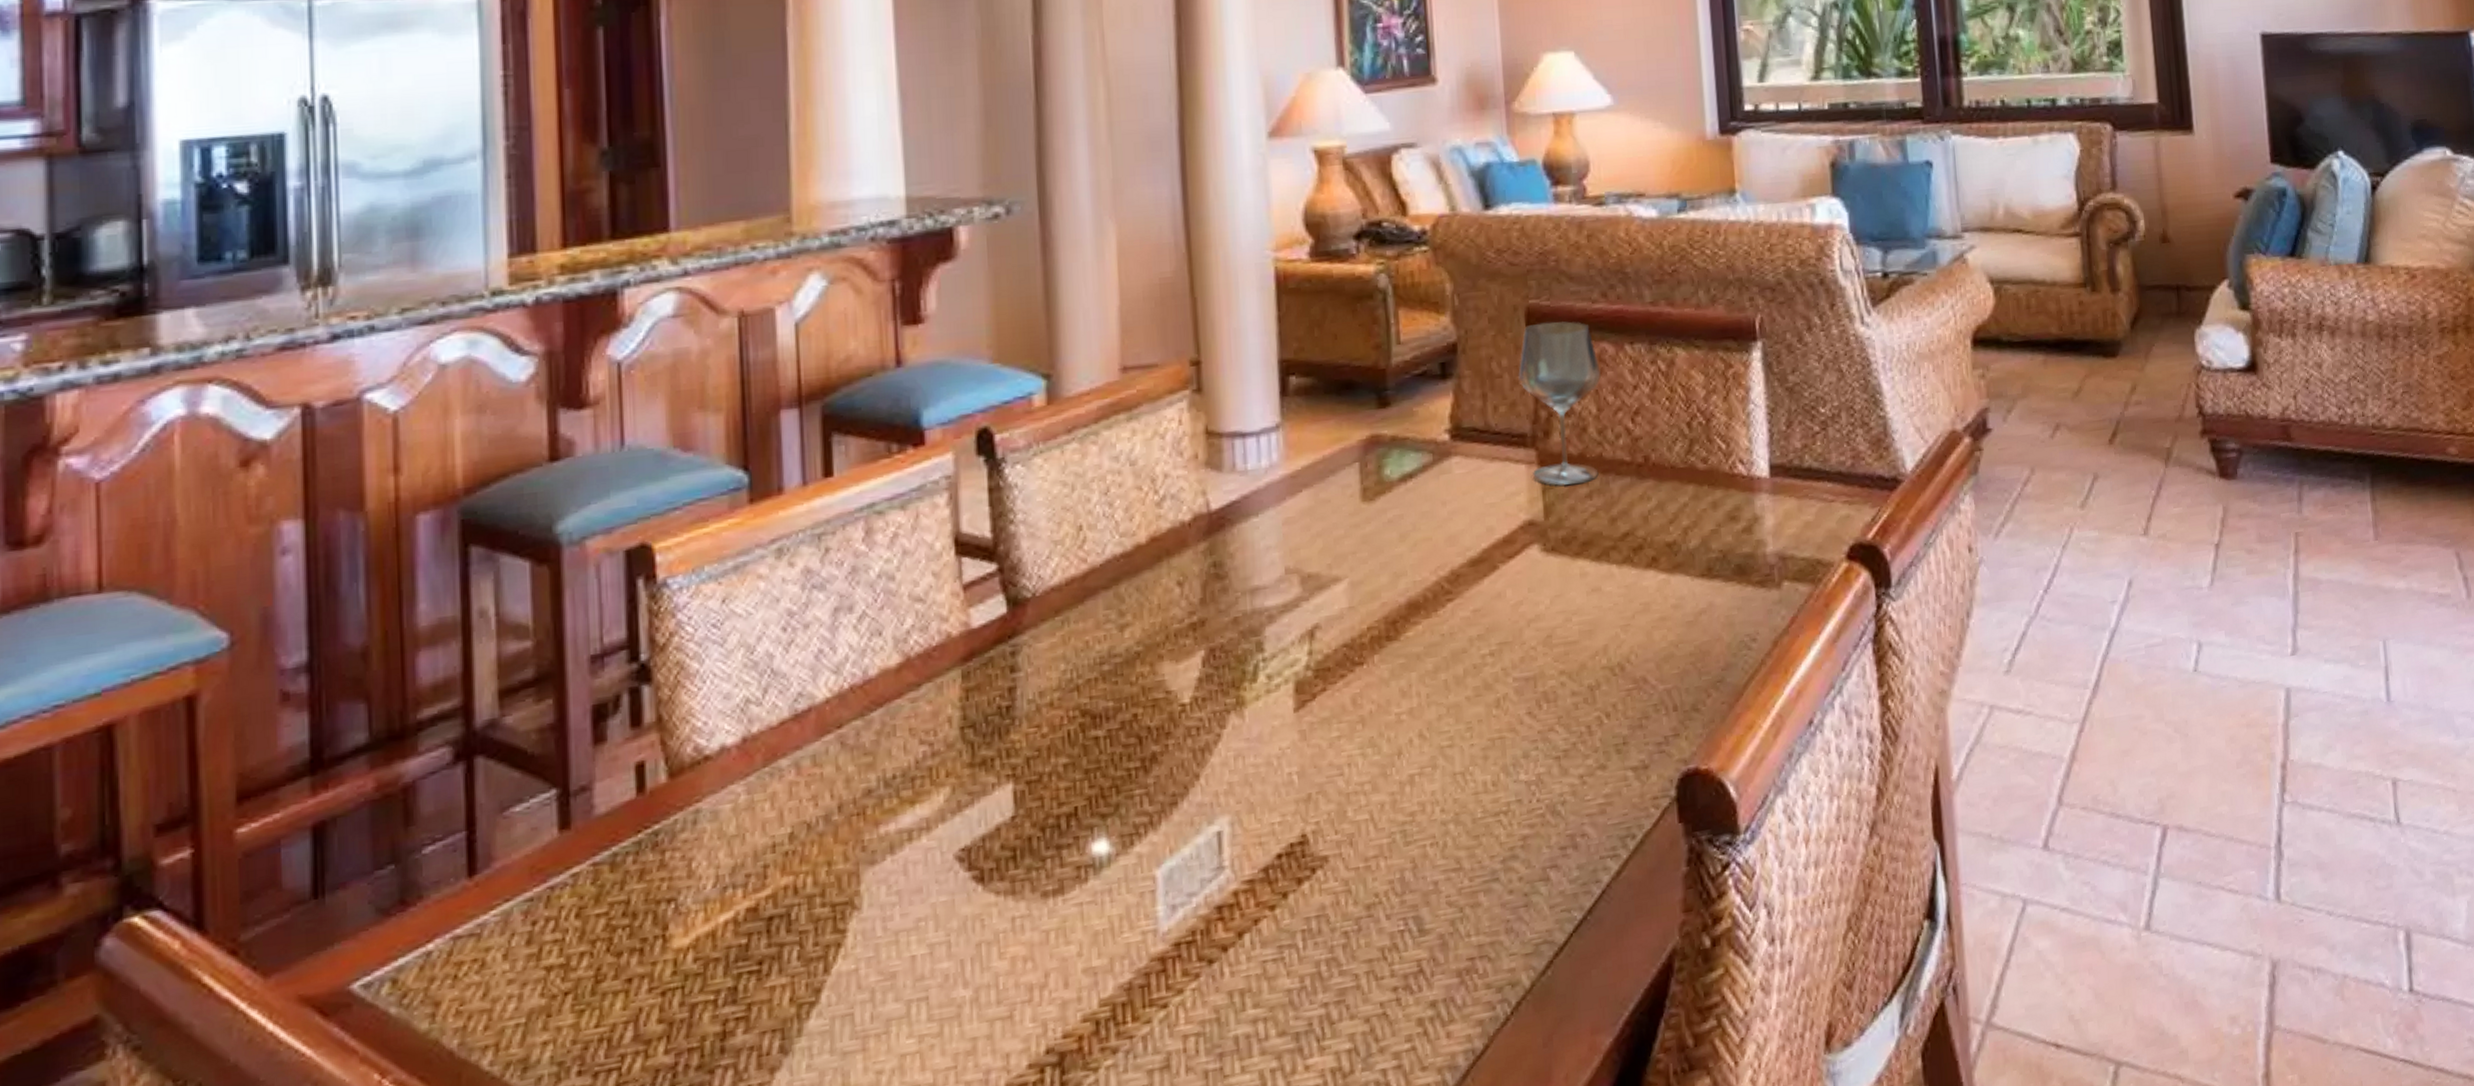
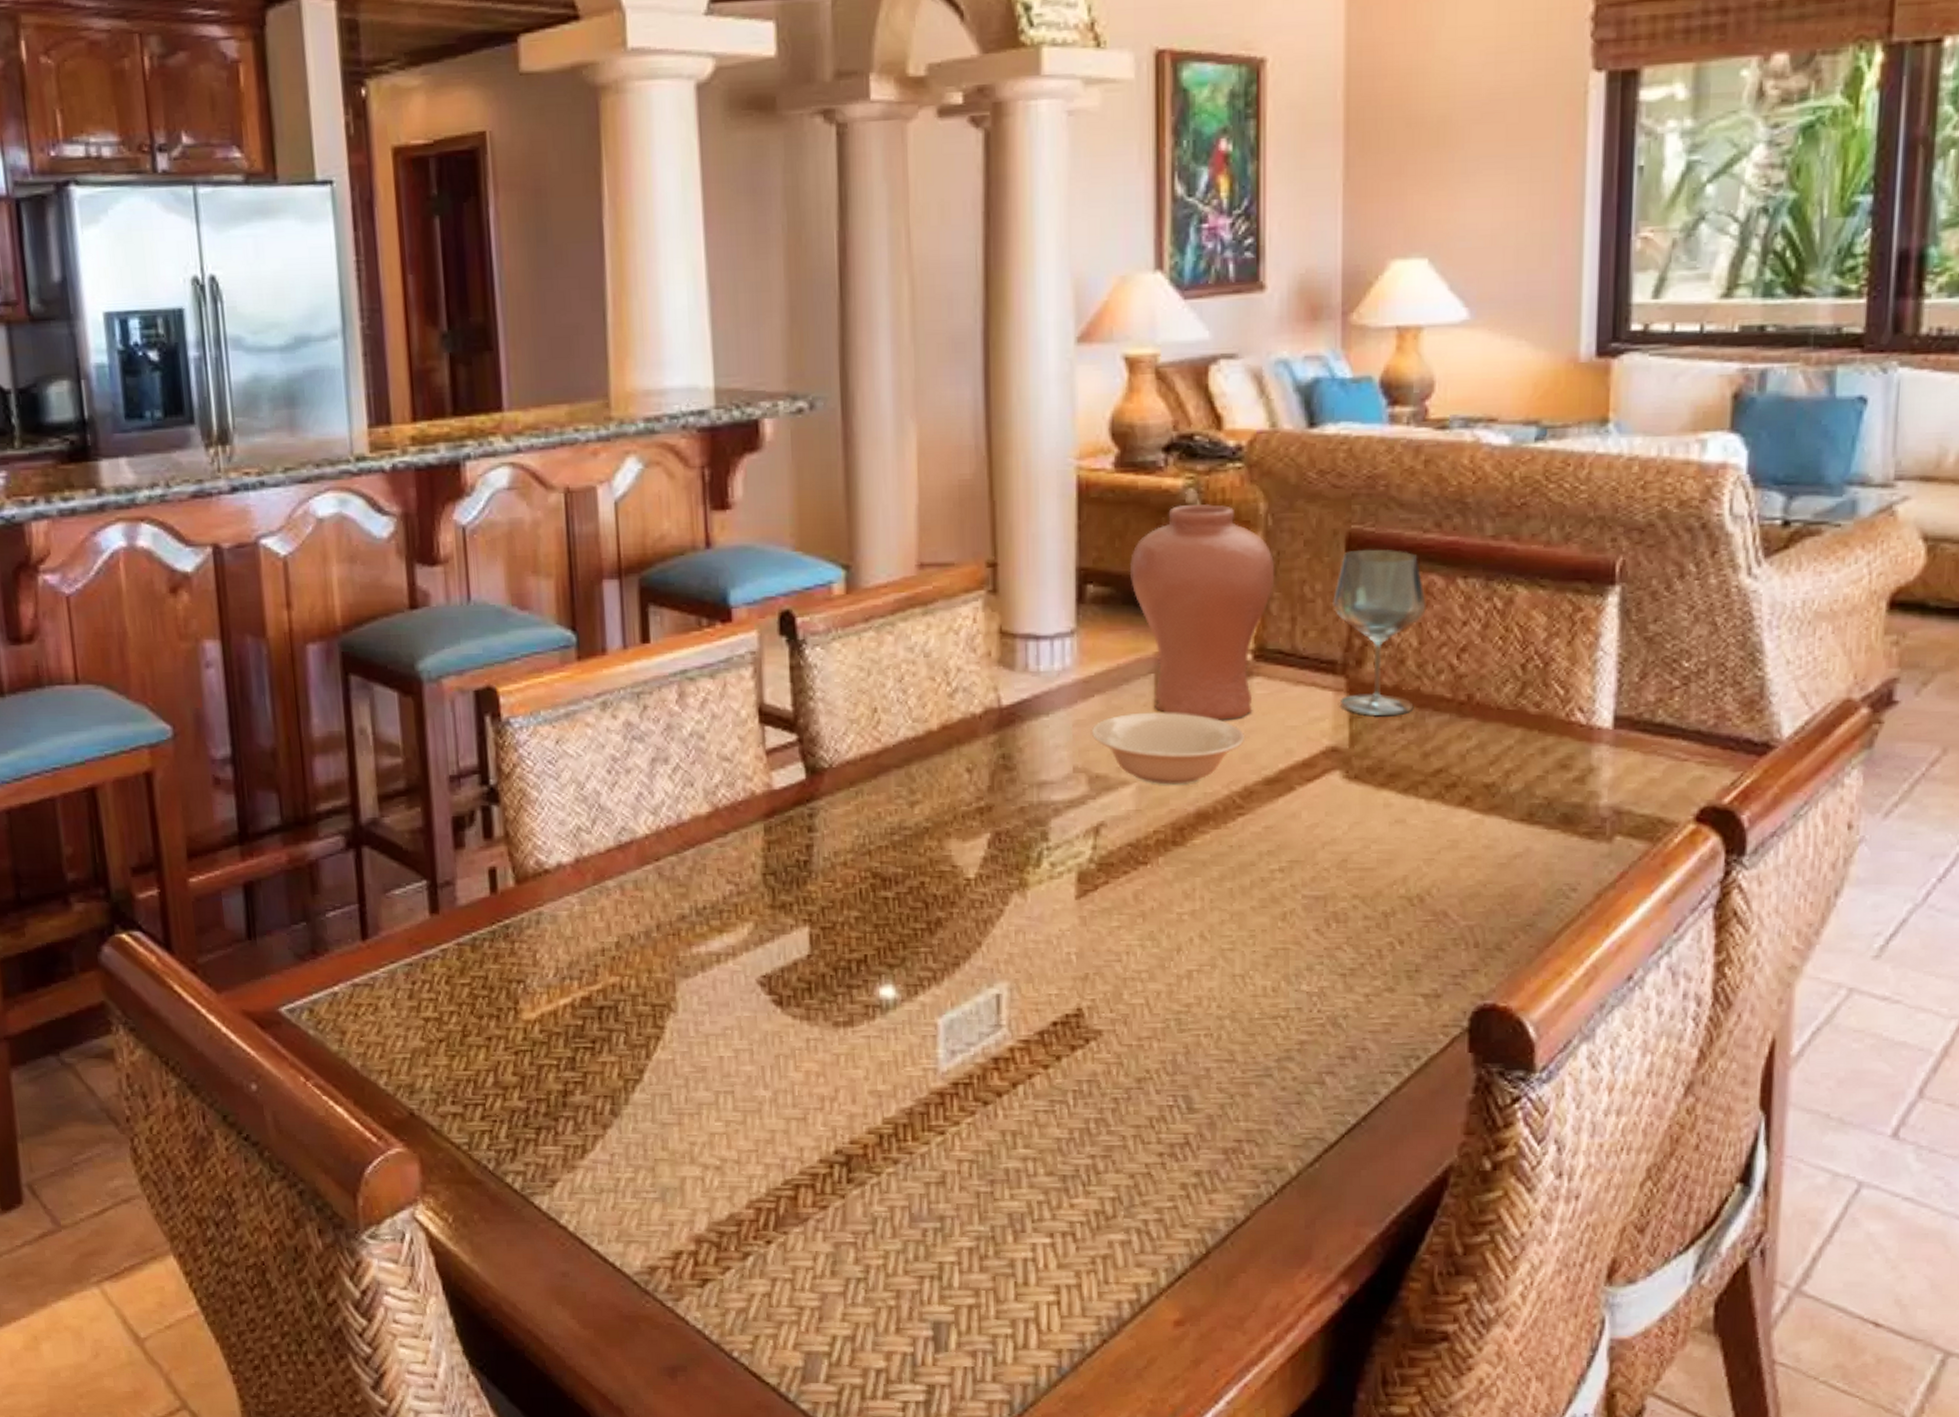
bowl: none [1300,500,1448,577] -> present [1091,712,1244,785]
vase: none [1329,287,1465,505] -> present [1129,503,1275,720]

